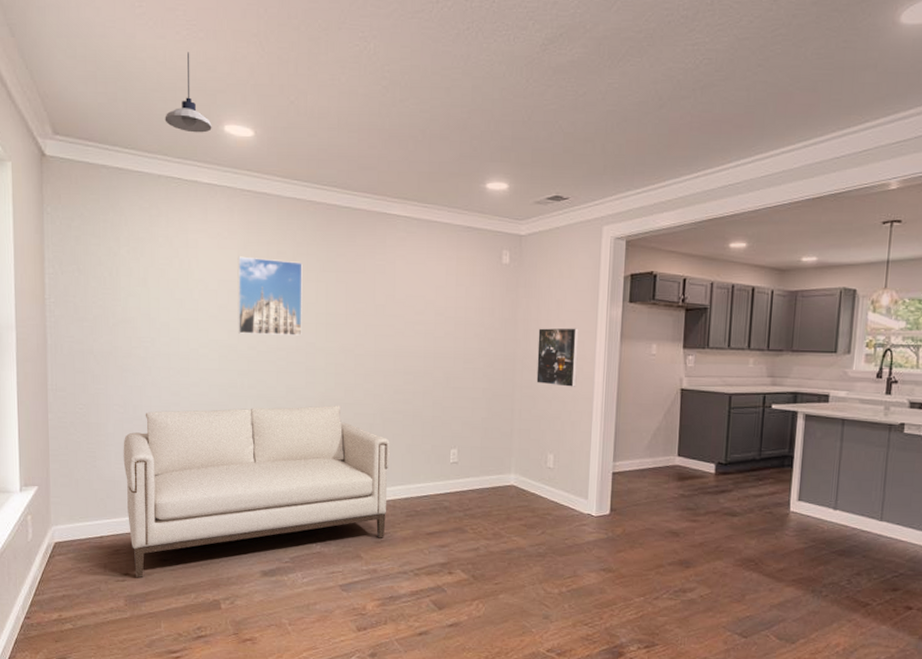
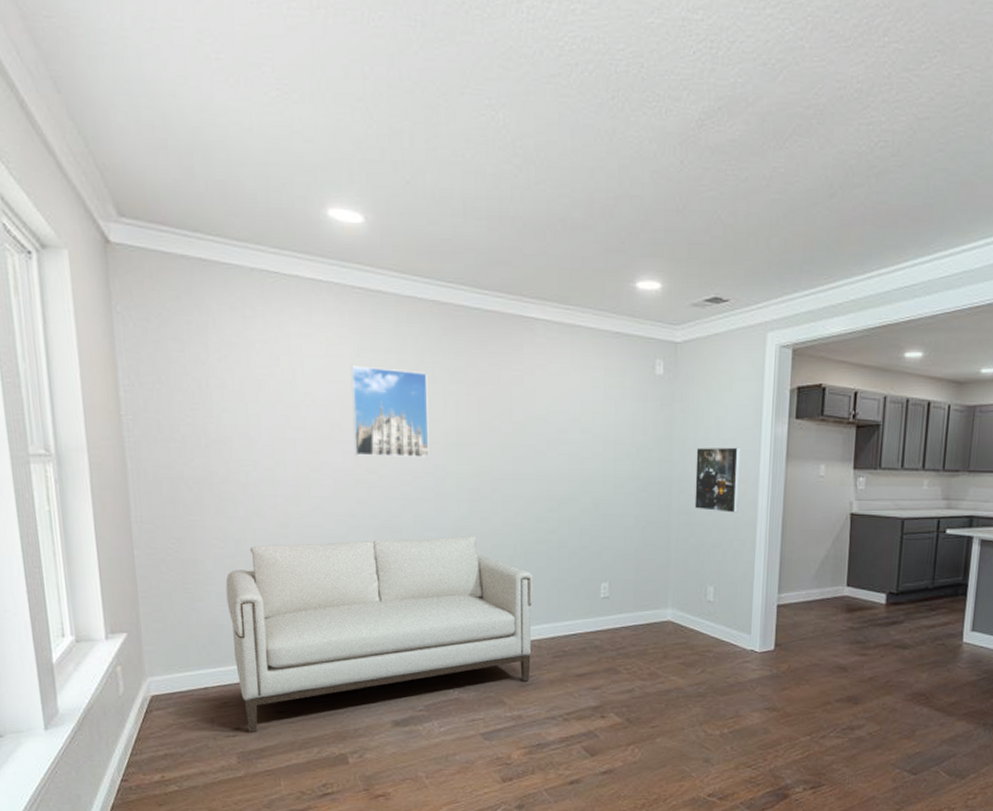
pendant light: present [165,52,212,133] -> none [255,118,313,218]

